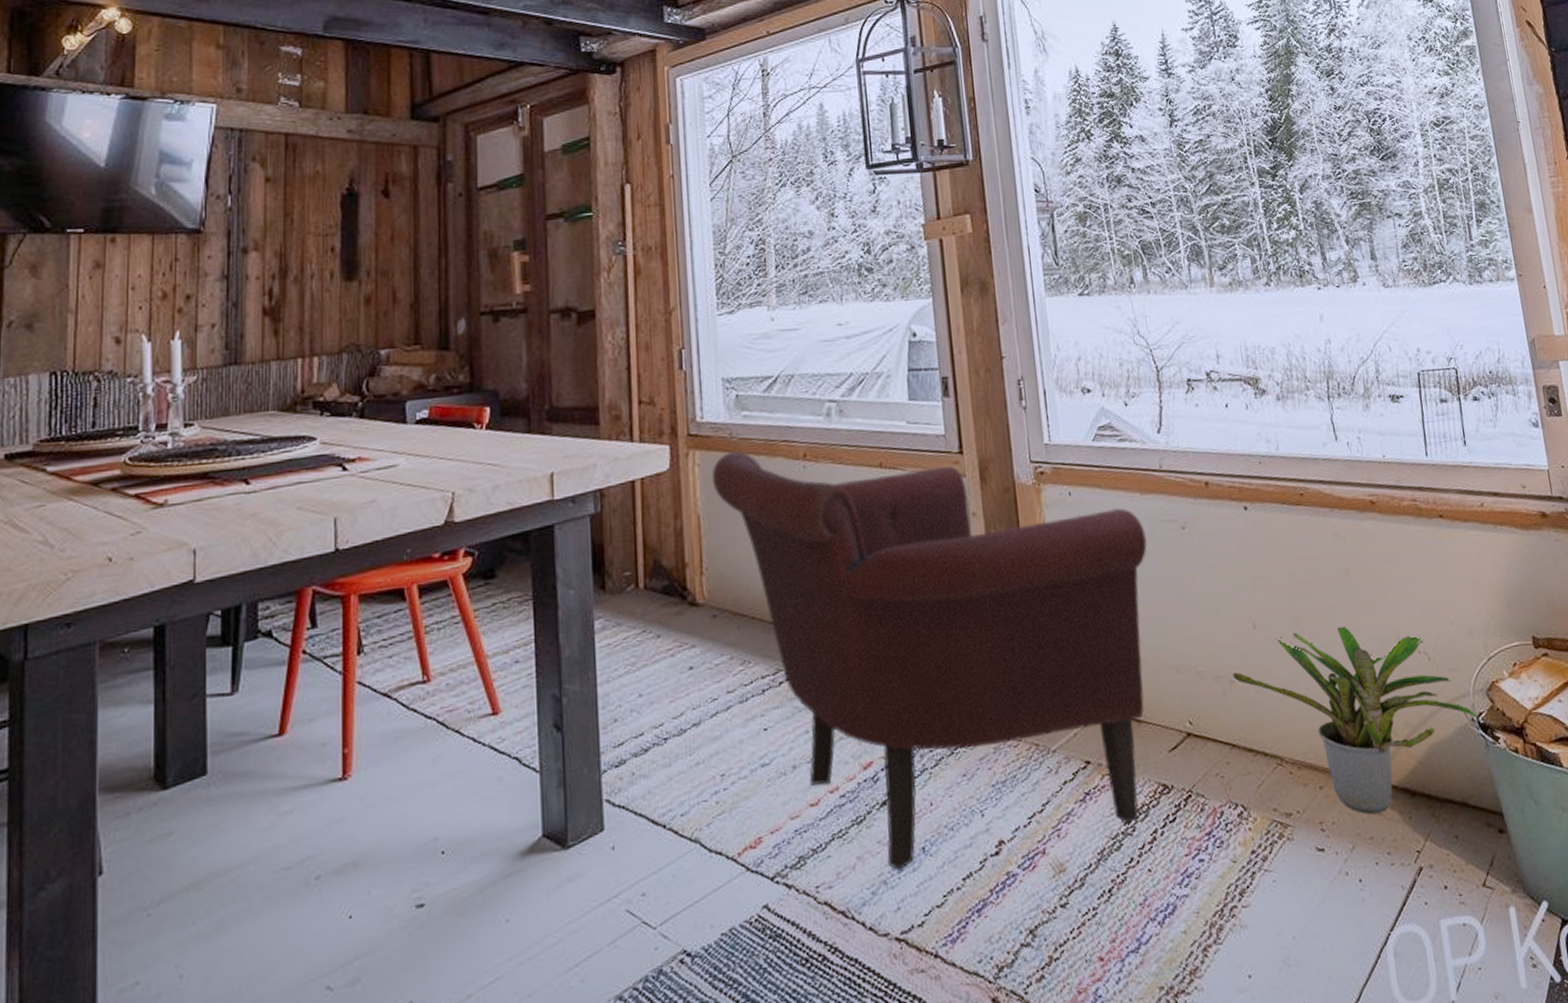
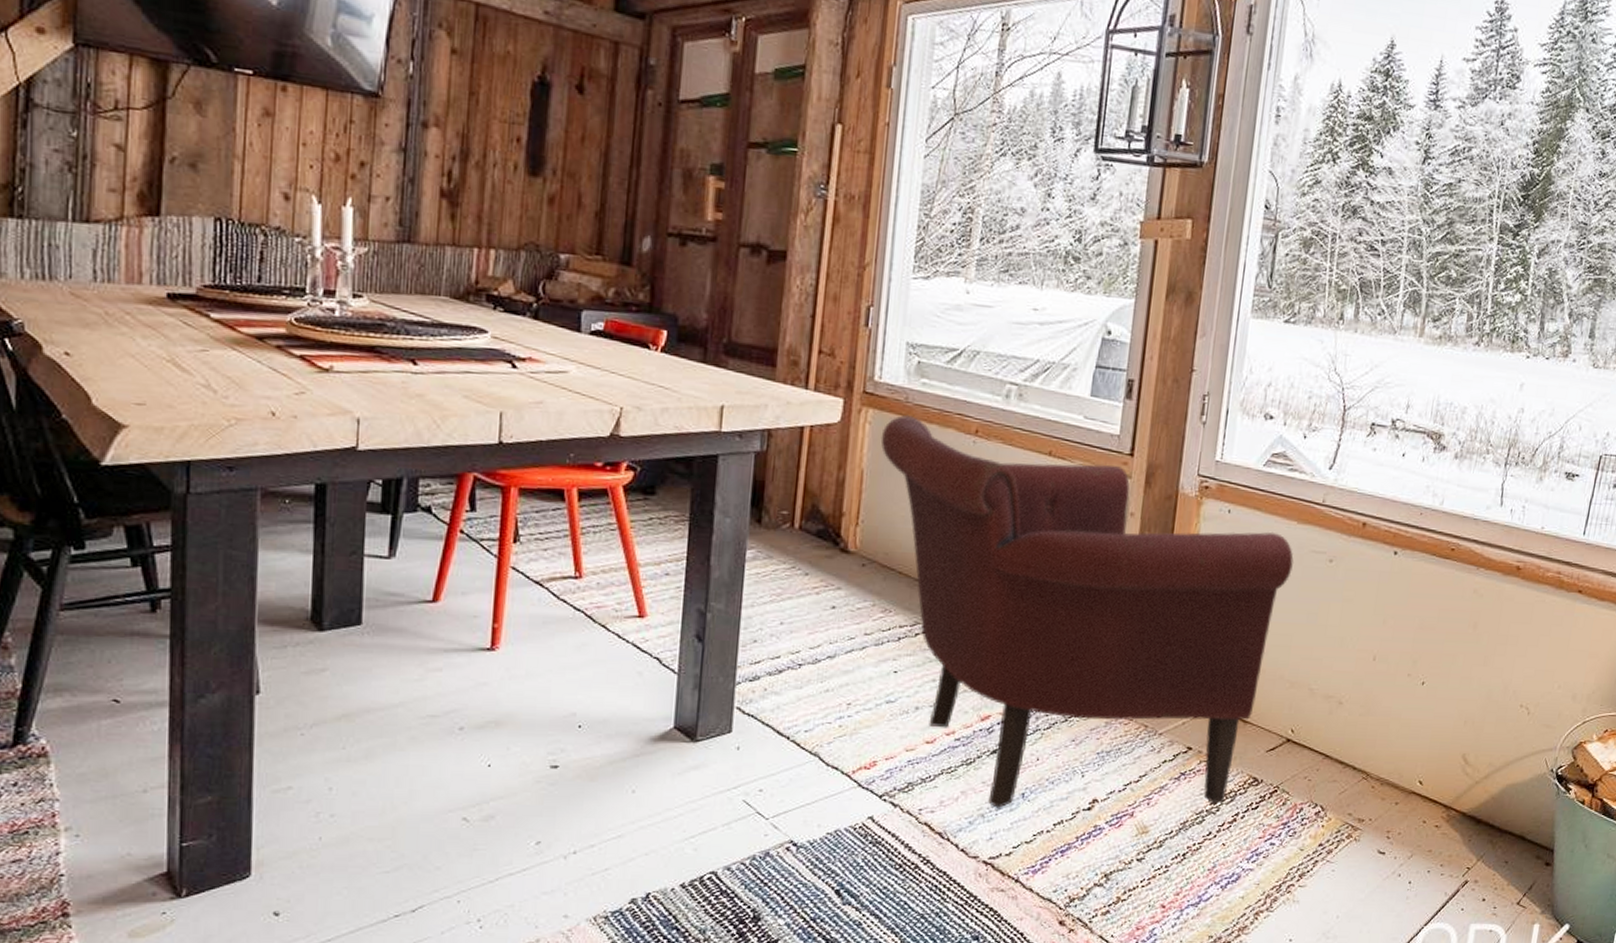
potted plant: present [1232,626,1479,815] -> none [1342,670,1559,832]

